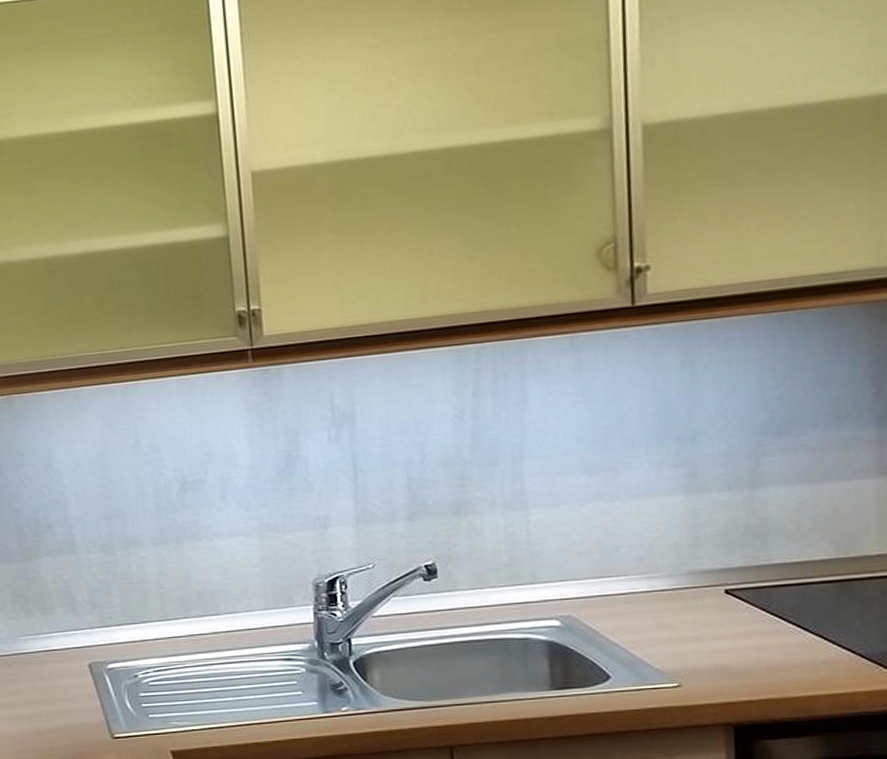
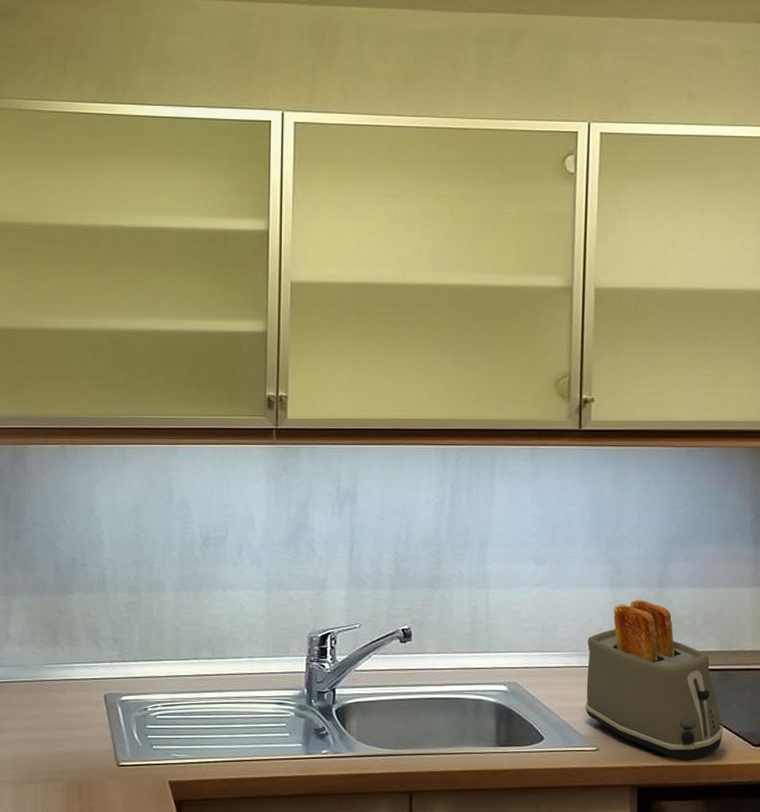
toaster: none [659,505,845,693] -> present [585,599,724,762]

